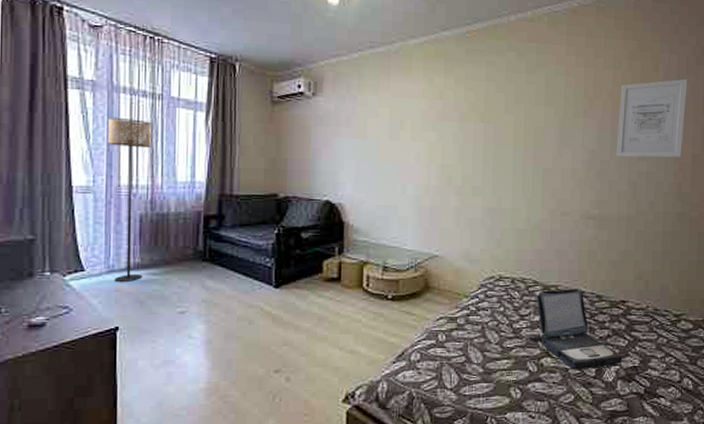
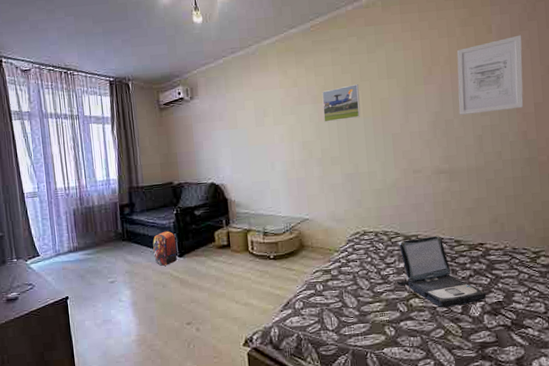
floor lamp: present [108,118,151,282] -> none [43,136,81,262]
backpack: none [241,250,273,297] -> present [152,227,178,266]
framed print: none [469,106,512,146] -> present [322,84,361,122]

